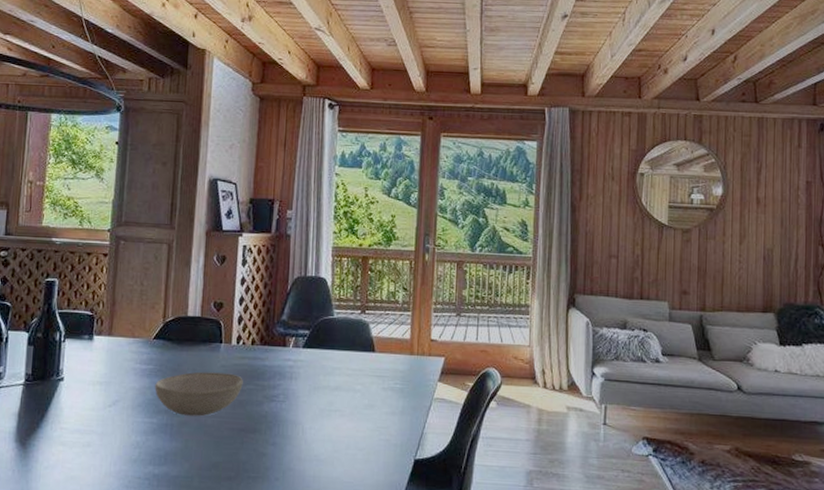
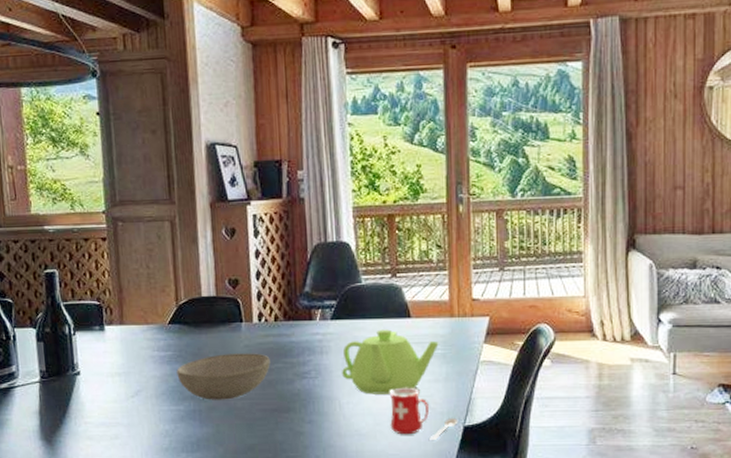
teapot: none [308,361,398,423] -> present [342,329,439,394]
mug: none [347,417,410,471] -> present [390,387,458,440]

